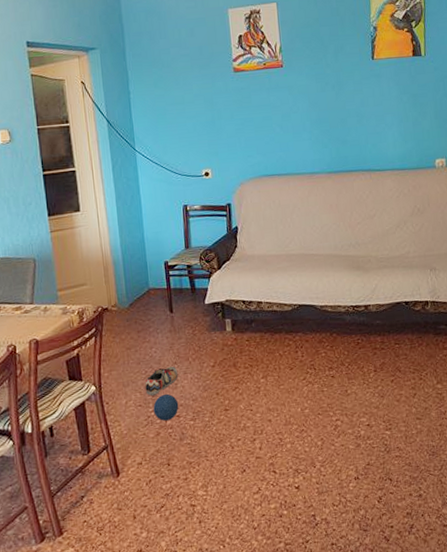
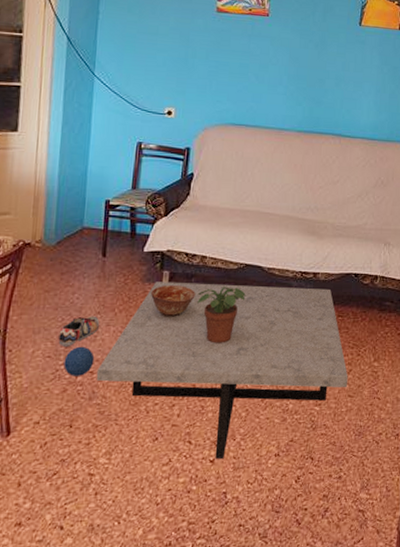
coffee table: none [182,319,415,485] -> present [96,282,348,459]
ceramic bowl: none [218,331,258,361] -> present [151,284,196,317]
potted plant: none [260,326,304,381] -> present [197,285,246,344]

